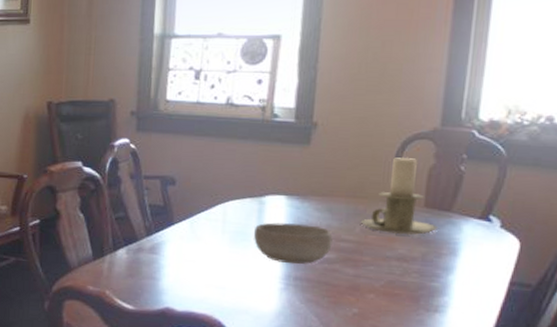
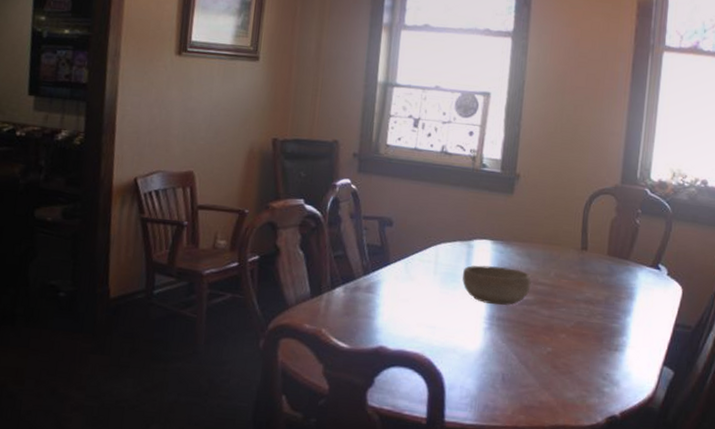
candle holder: present [361,156,438,235] -> none [556,209,618,280]

